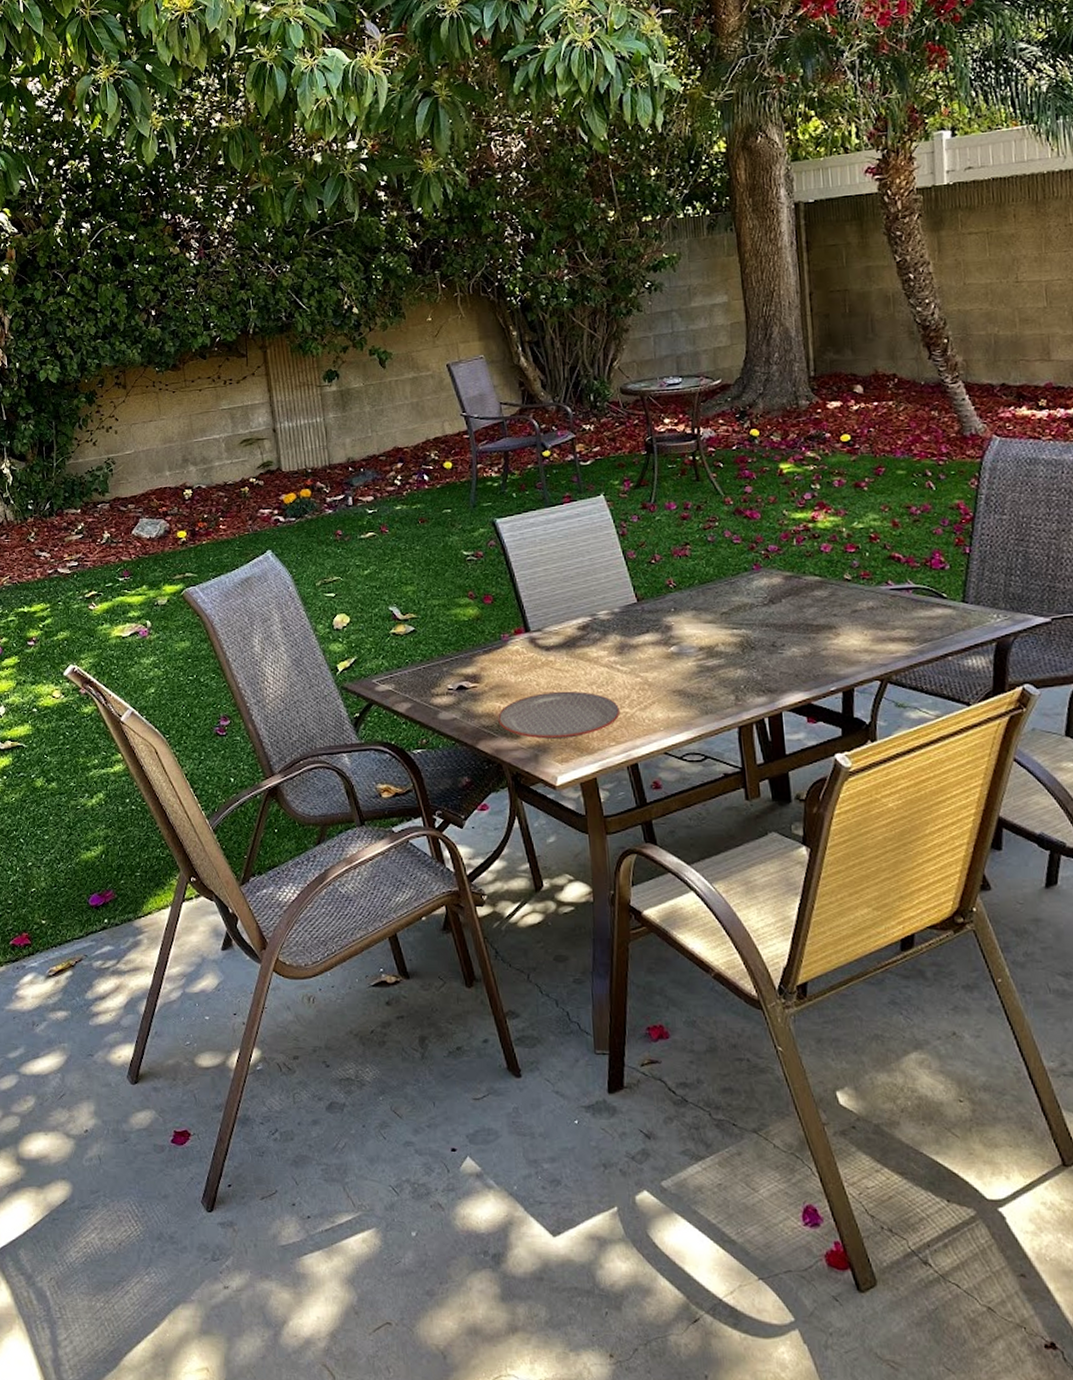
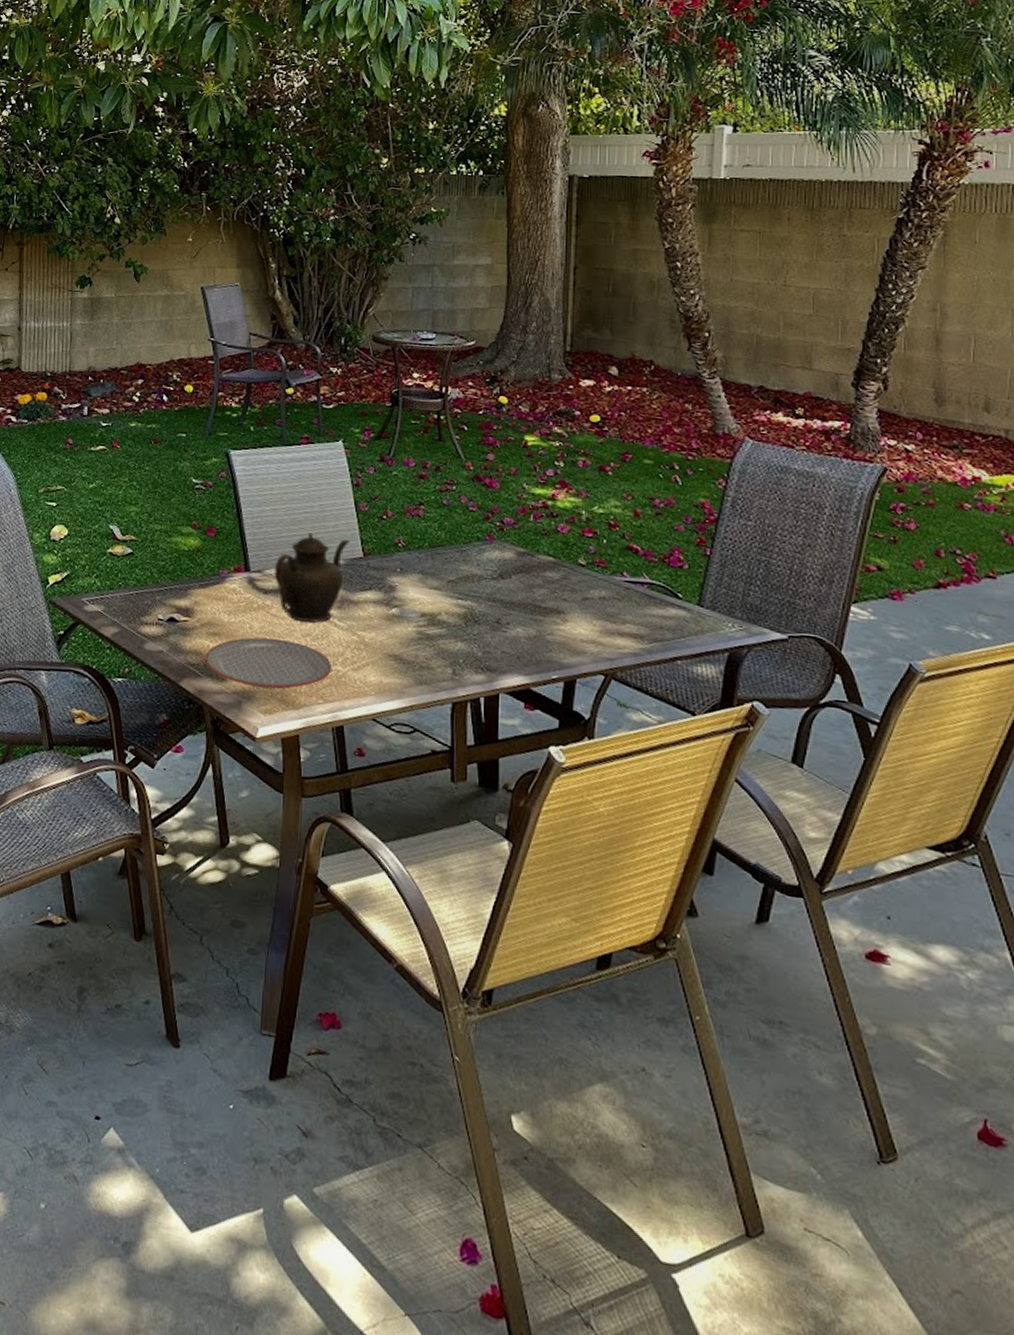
teapot: none [553,586,624,672] -> present [274,532,351,624]

